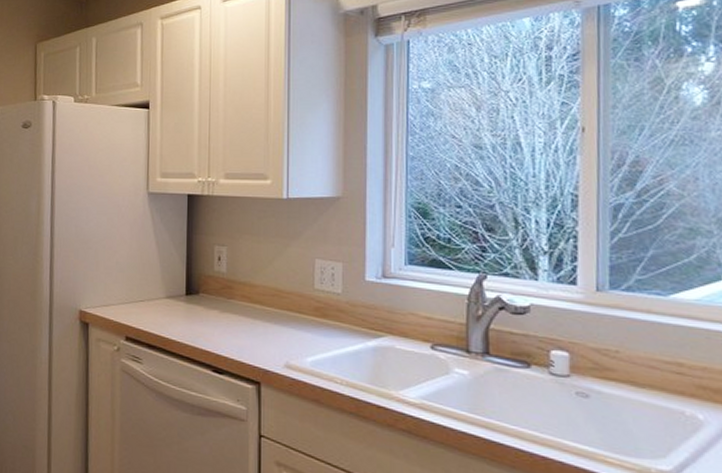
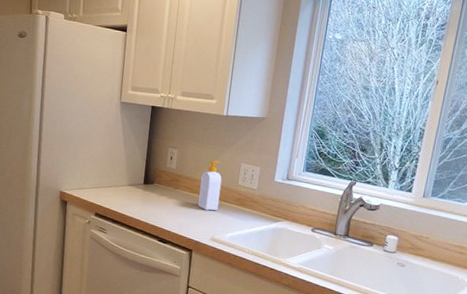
soap bottle: none [261,257,291,327] -> present [197,160,222,211]

